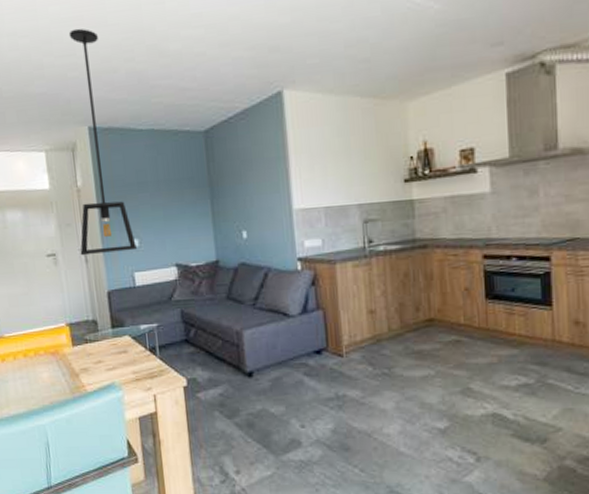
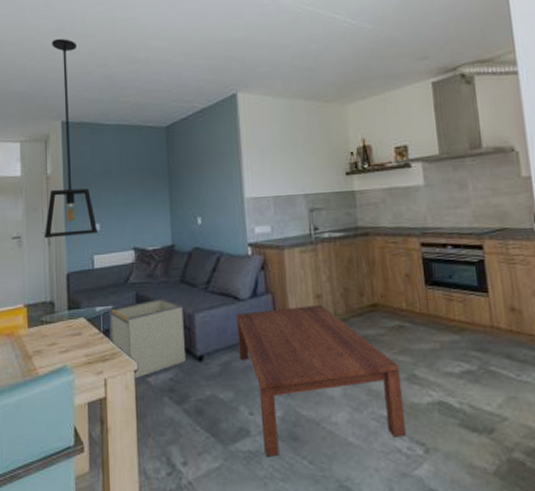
storage bin: none [156,315,235,395] -> present [111,298,186,379]
coffee table: none [285,320,459,466] -> present [235,305,407,457]

